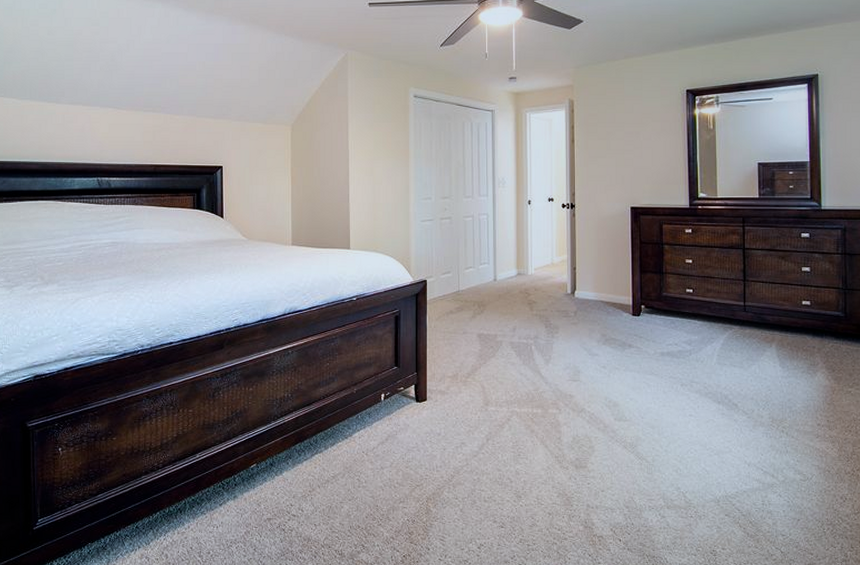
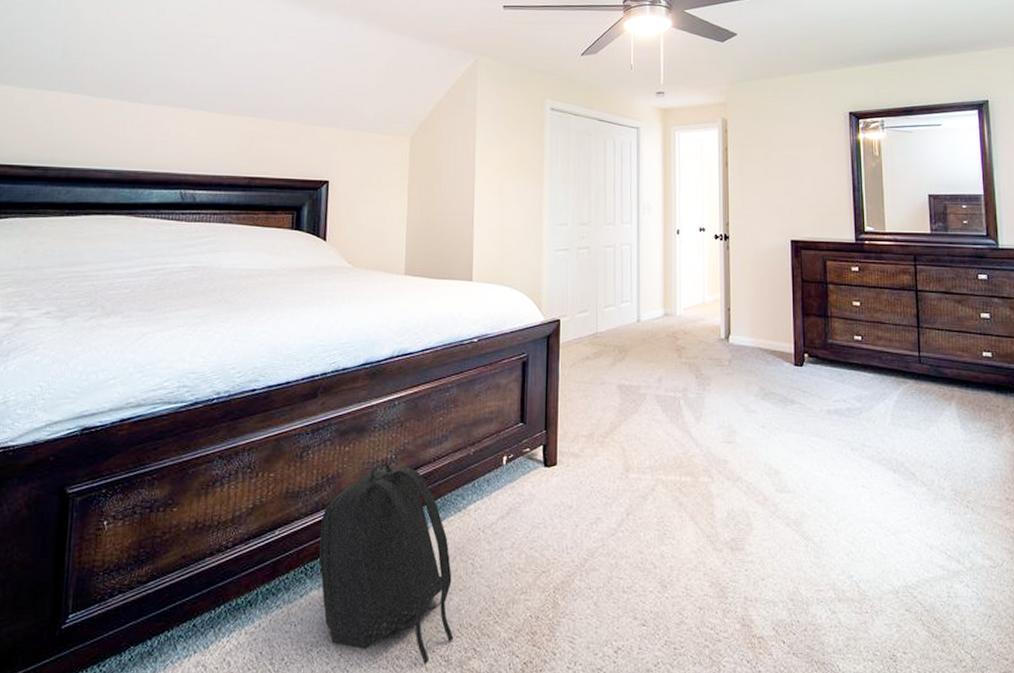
backpack: none [232,400,346,557] -> present [319,462,454,664]

